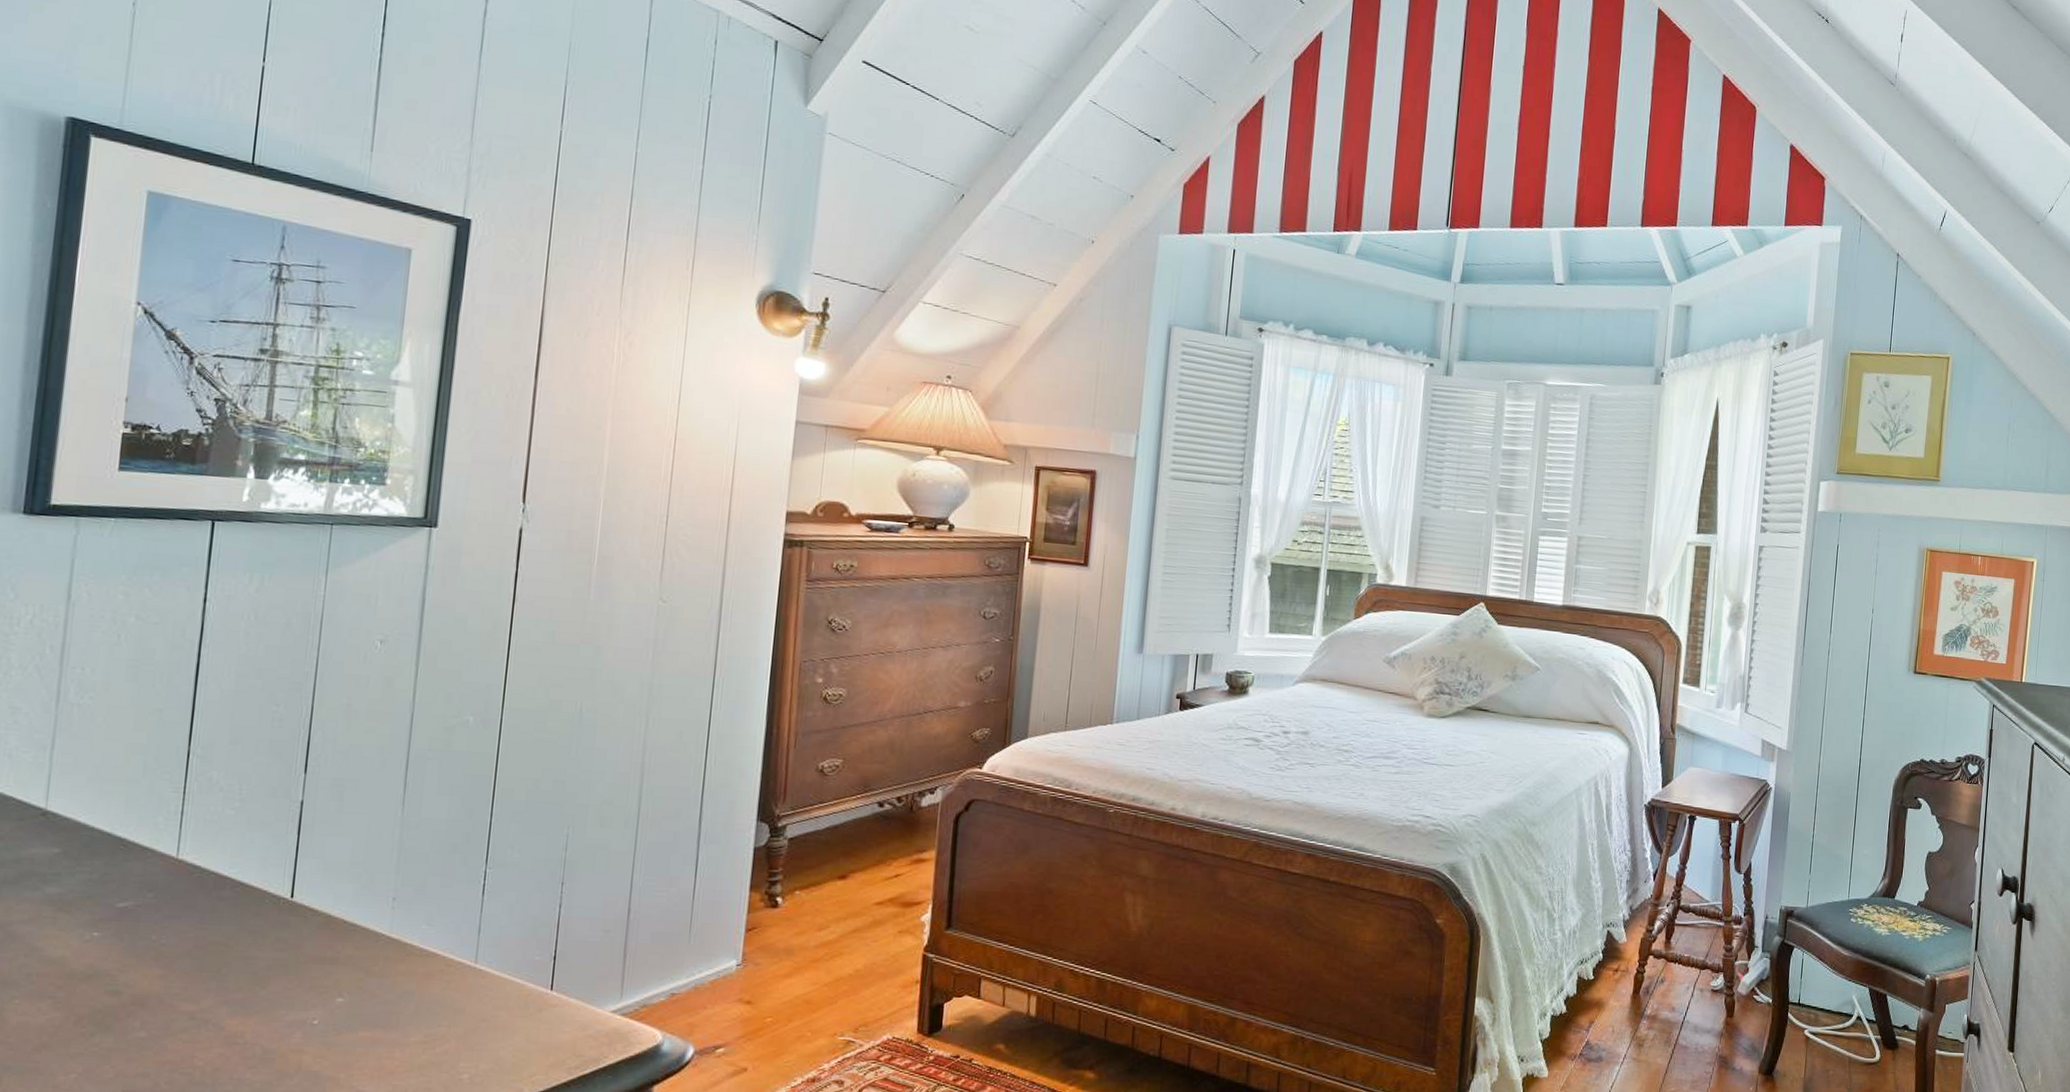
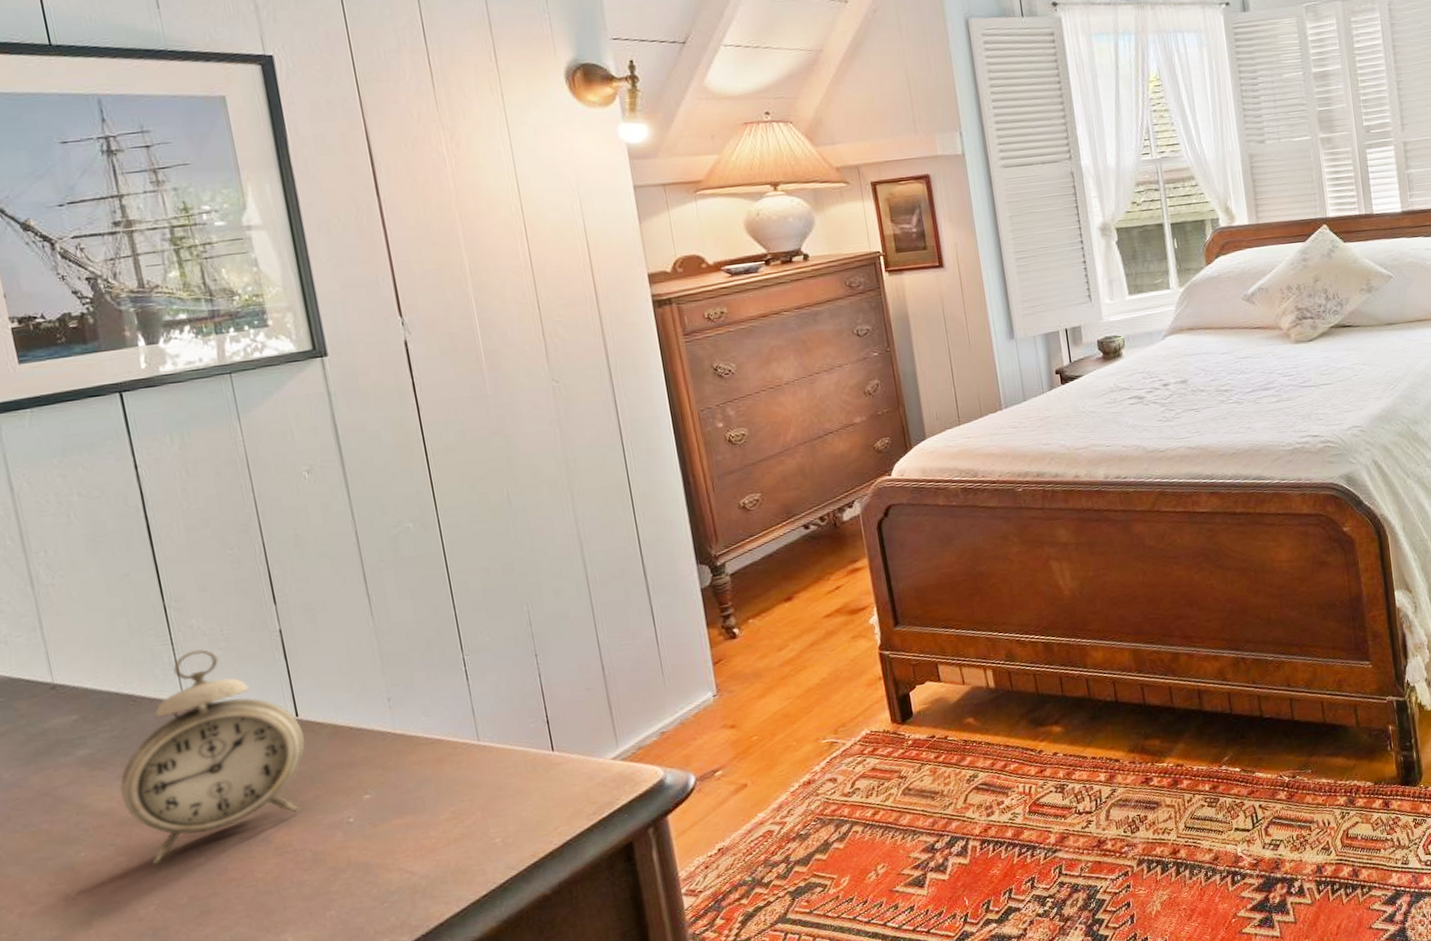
alarm clock: none [78,805,293,1028] -> present [120,649,306,864]

